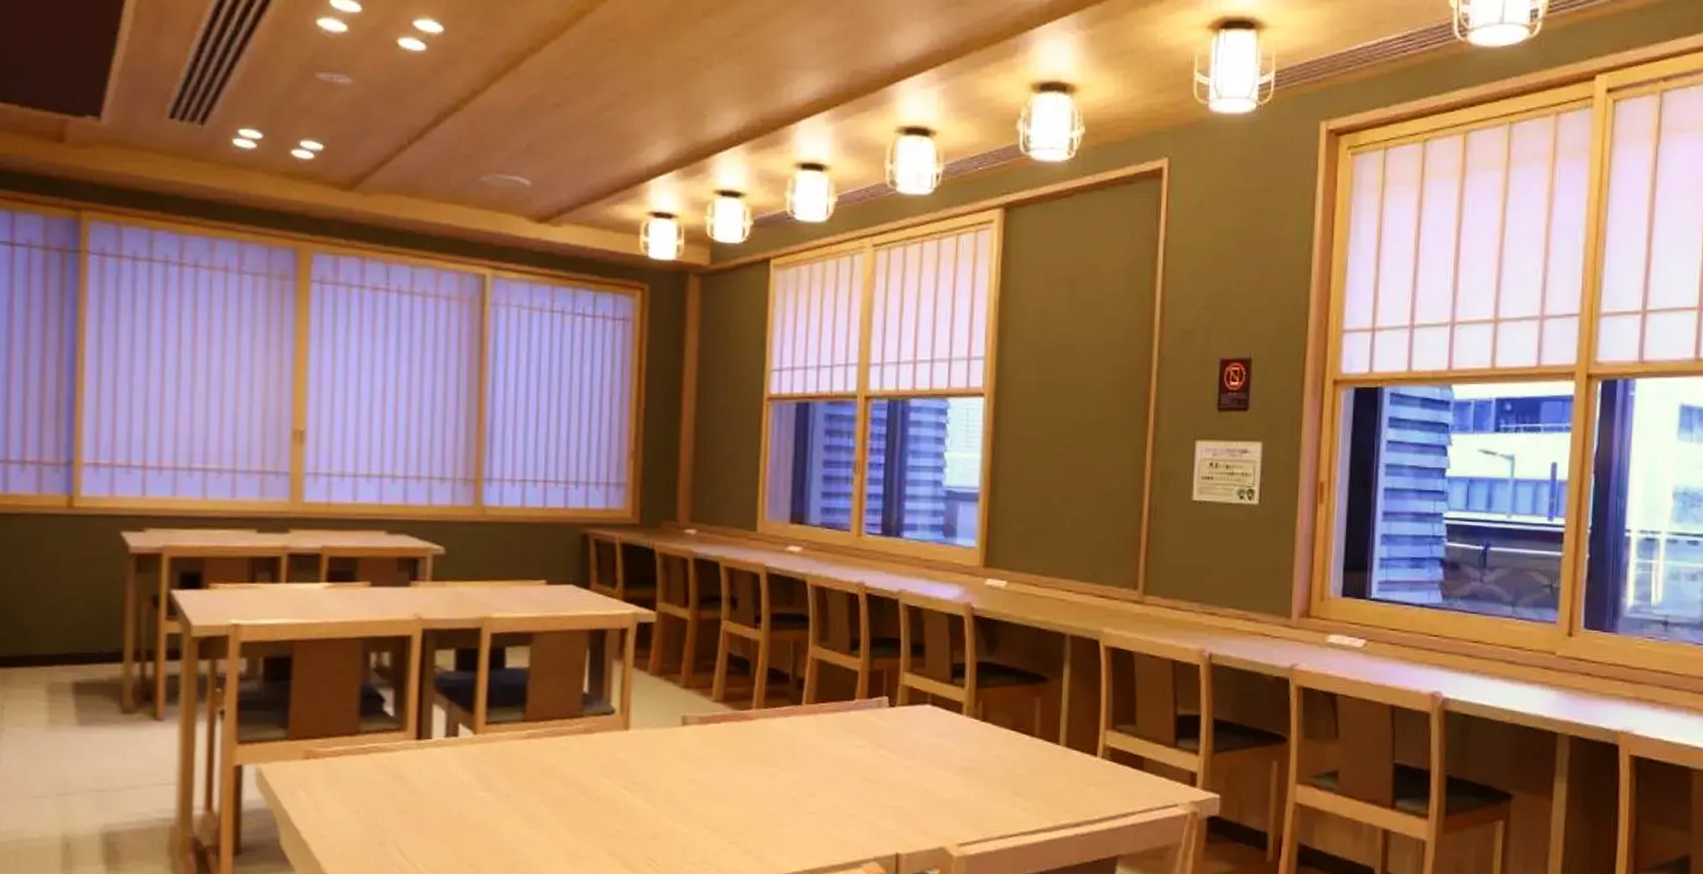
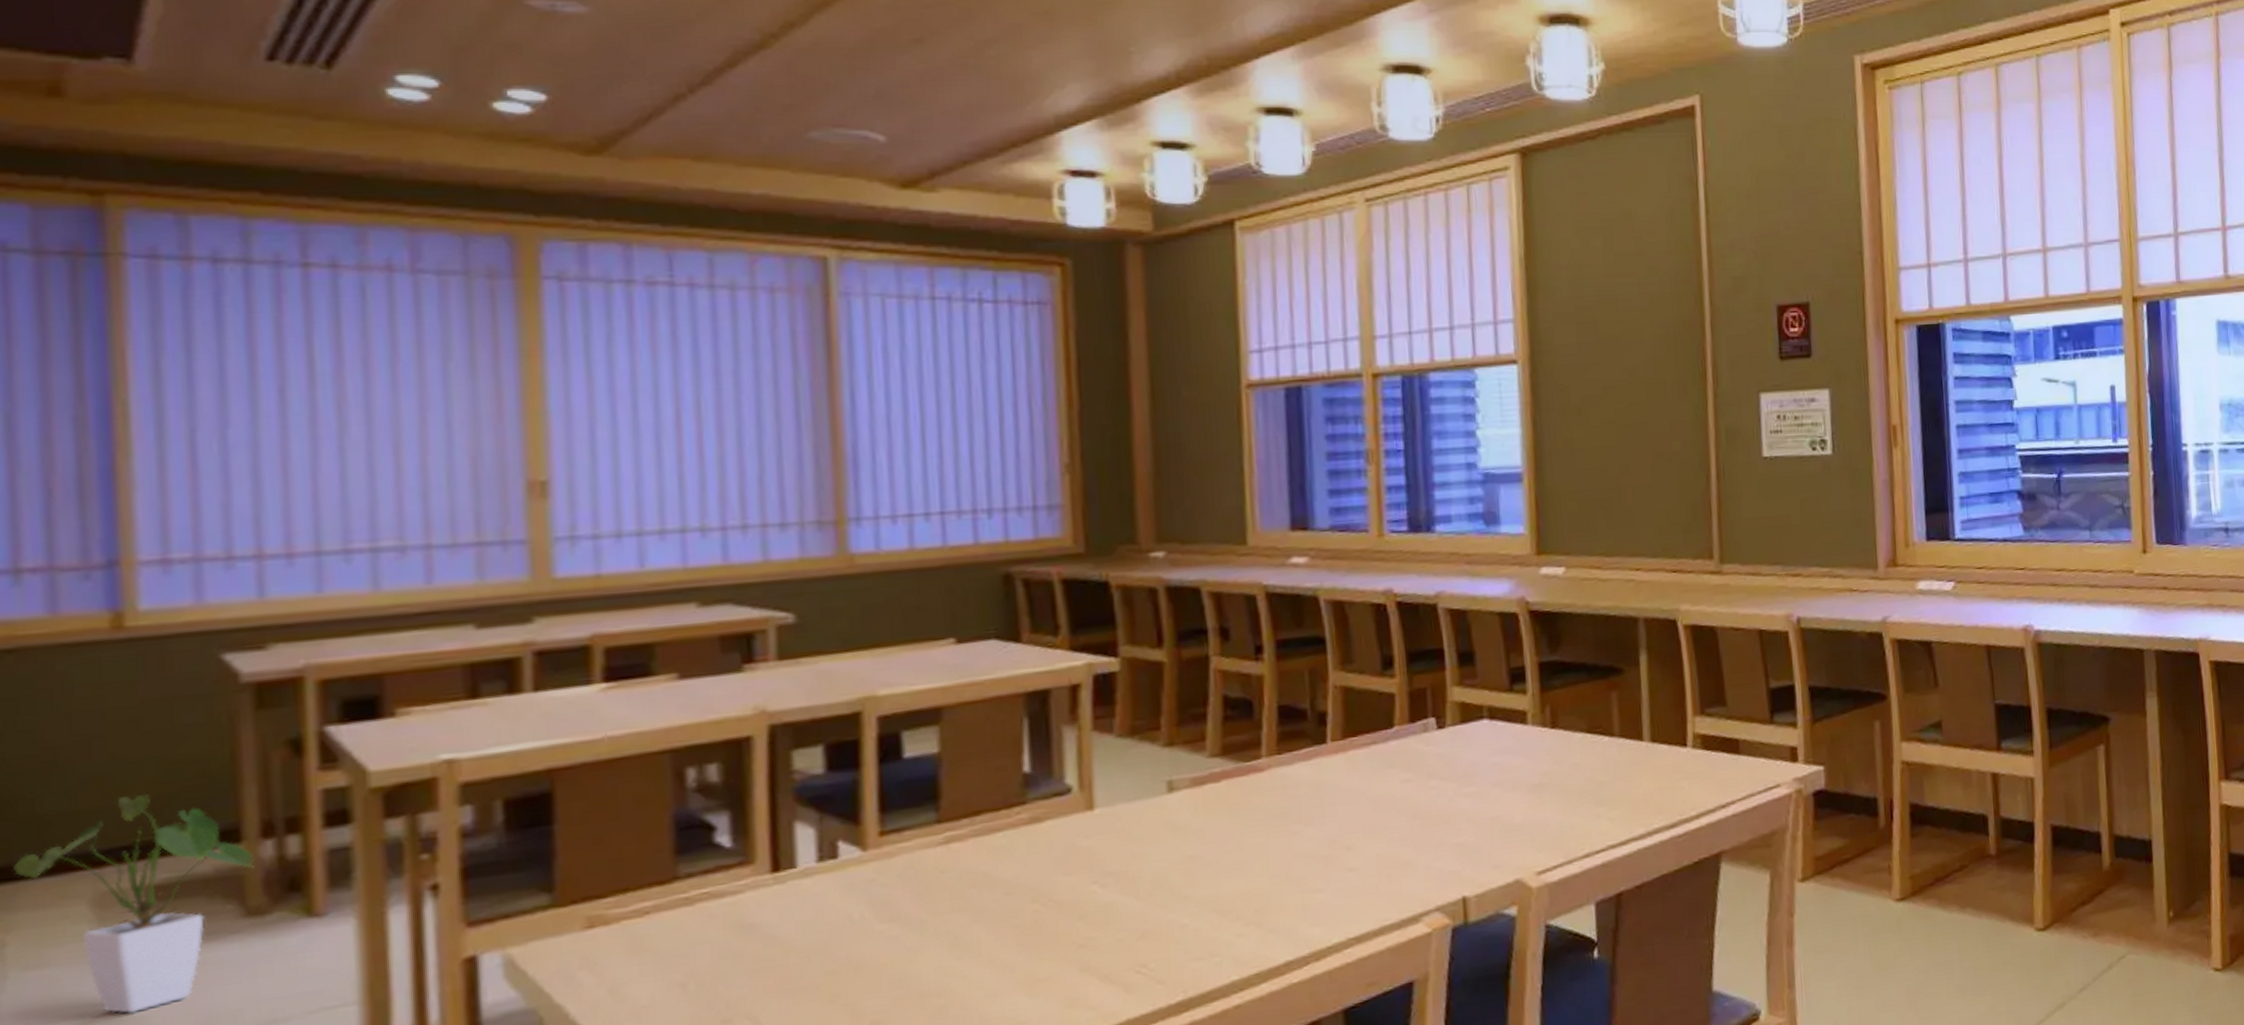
house plant: none [11,620,130,767] -> present [13,793,256,1015]

